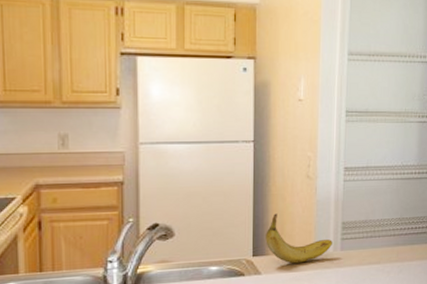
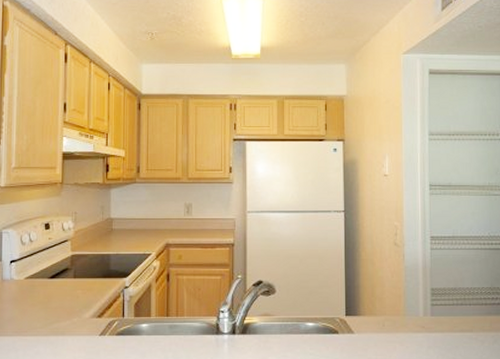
fruit: present [265,213,332,264] -> none [357,277,422,325]

